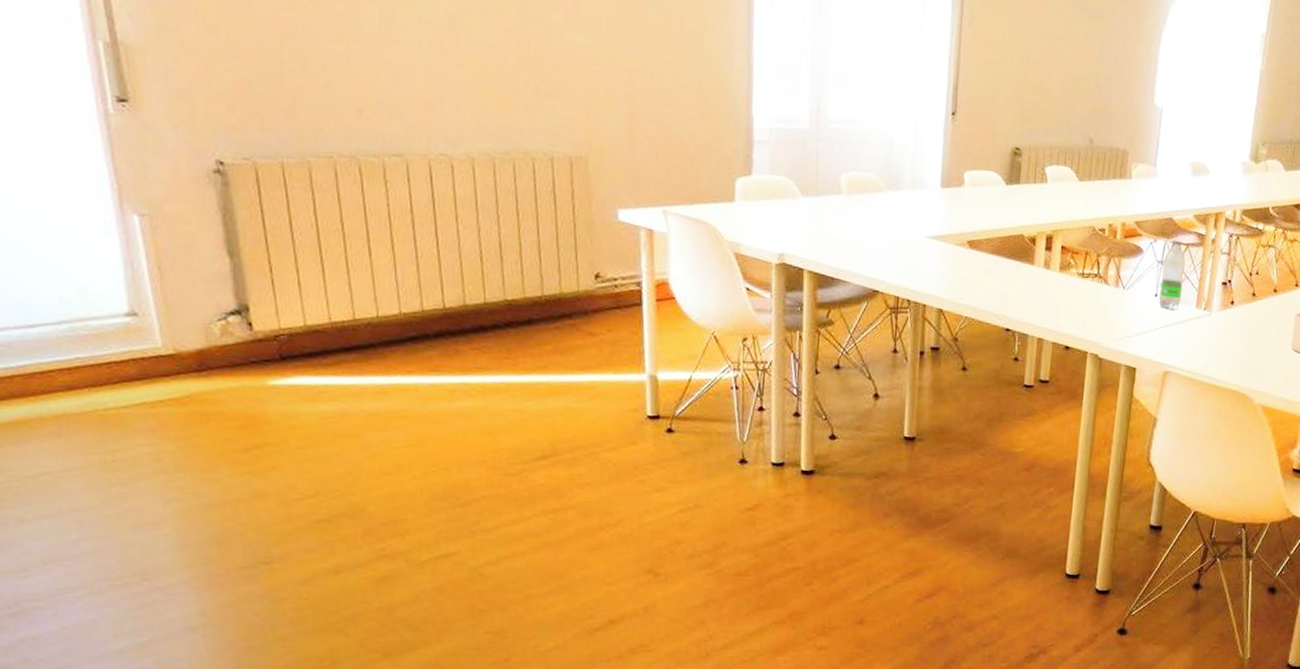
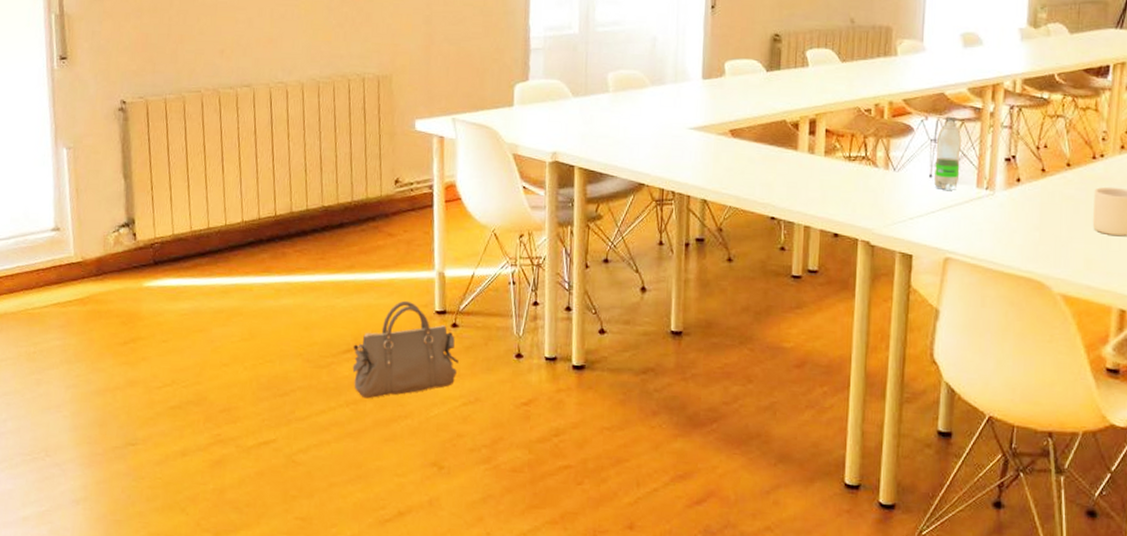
shoulder bag: none [549,404,675,507] -> present [352,300,459,399]

